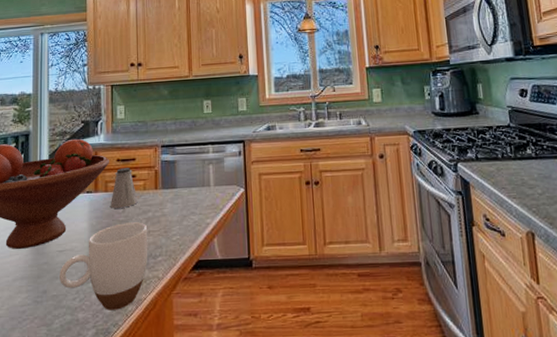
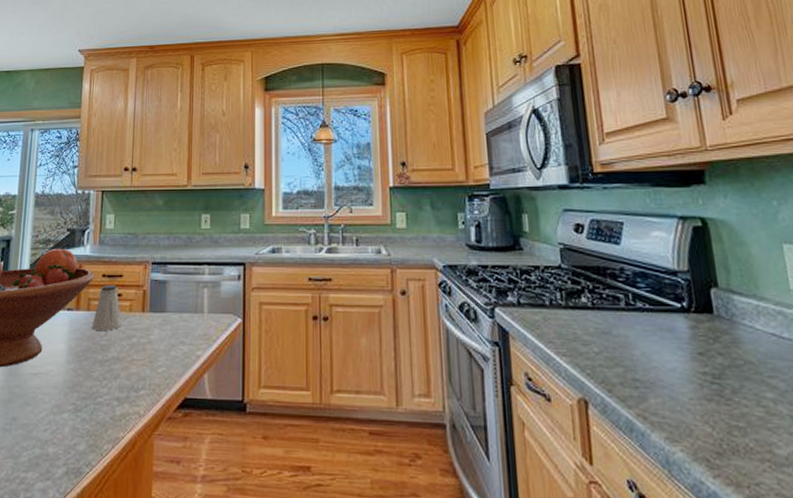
mug: present [60,222,148,310] -> none [31,348,131,448]

